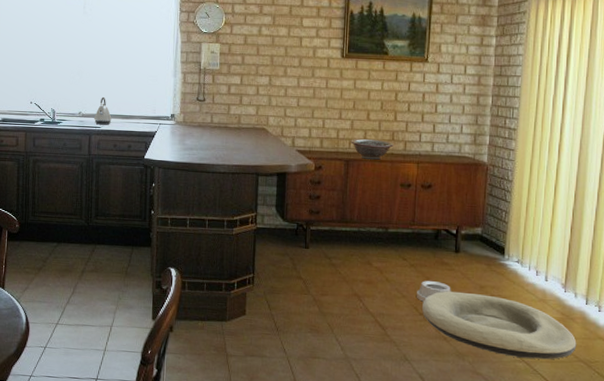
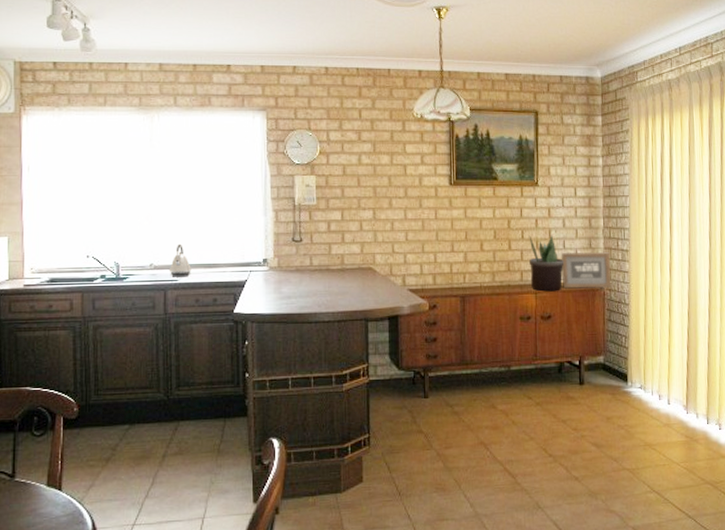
decorative bowl: present [349,138,394,161] -> none [464,271,511,294]
planter: none [413,108,449,163] -> present [529,235,564,292]
pet bowl: present [416,281,451,302] -> none [544,418,579,442]
dog bed: present [422,291,577,360] -> none [551,426,702,488]
picture frame: none [445,127,496,164] -> present [562,252,612,289]

